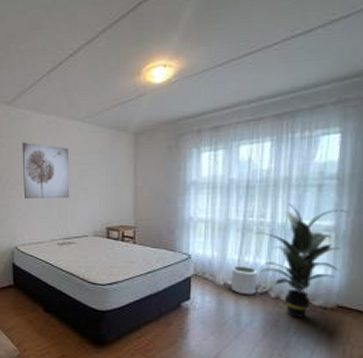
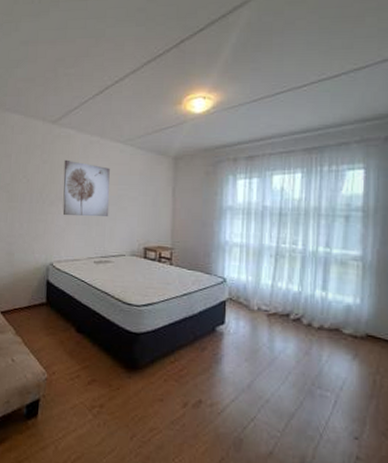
plant pot: present [231,267,258,295] -> none [265,292,290,322]
indoor plant: present [254,203,348,318] -> none [286,232,374,346]

